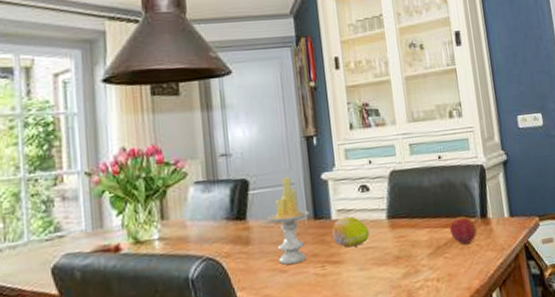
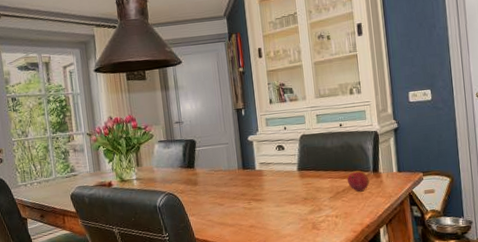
candle: present [266,177,310,265] -> none [208,138,240,200]
fruit: present [332,216,370,248] -> none [256,168,284,190]

